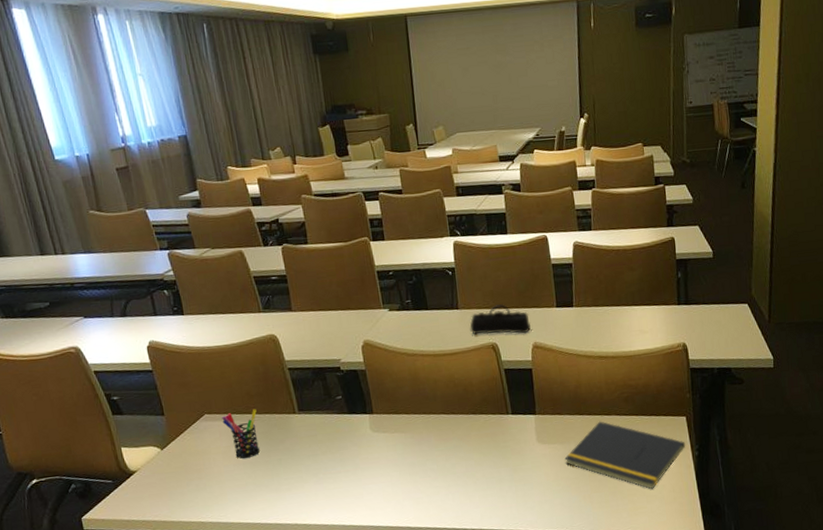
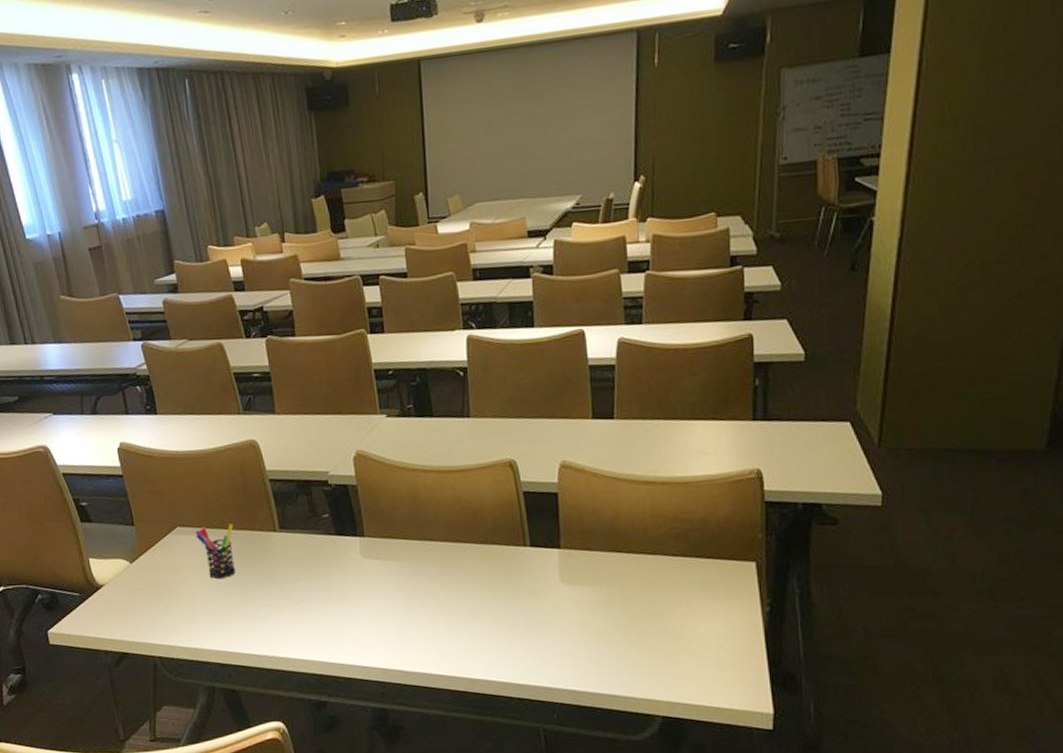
pencil case: present [470,304,531,335] -> none [483,413,558,450]
notepad: present [564,421,686,490] -> none [594,561,754,650]

